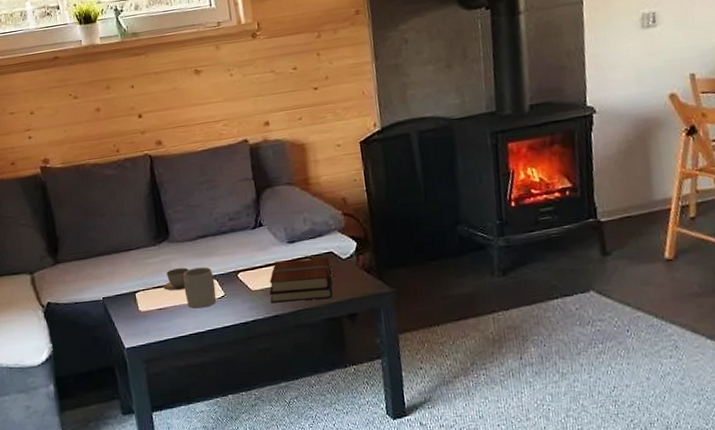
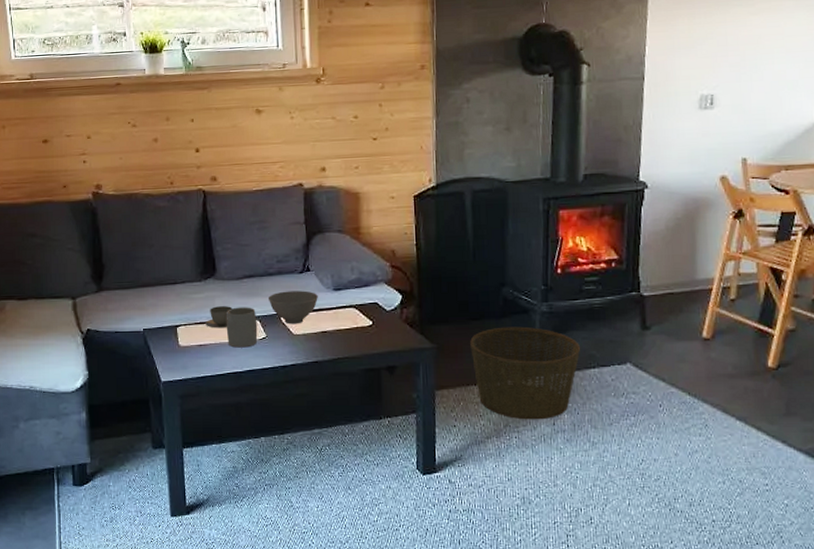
bowl: none [223,246,273,281] -> present [267,290,318,325]
books: present [269,257,333,303] -> none [311,307,375,349]
basket: none [429,263,542,356] -> present [470,326,581,420]

